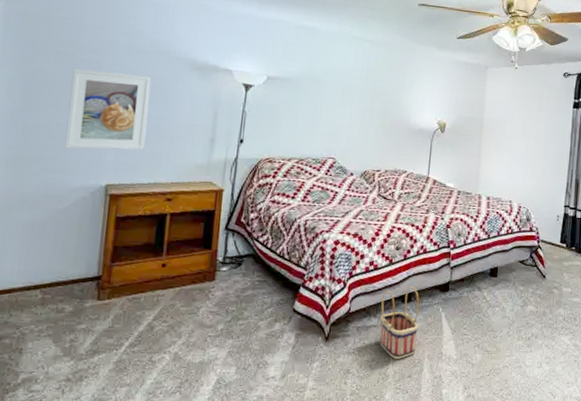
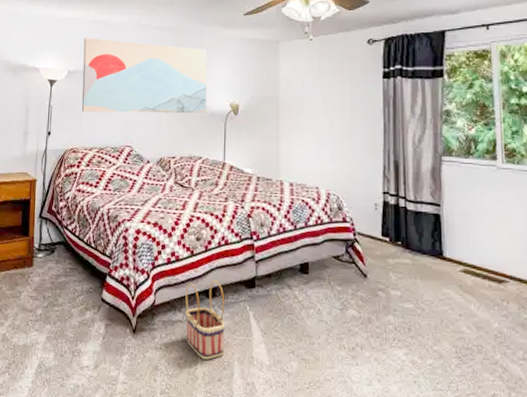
wall art: none [280,43,419,130] -> present [81,38,207,114]

